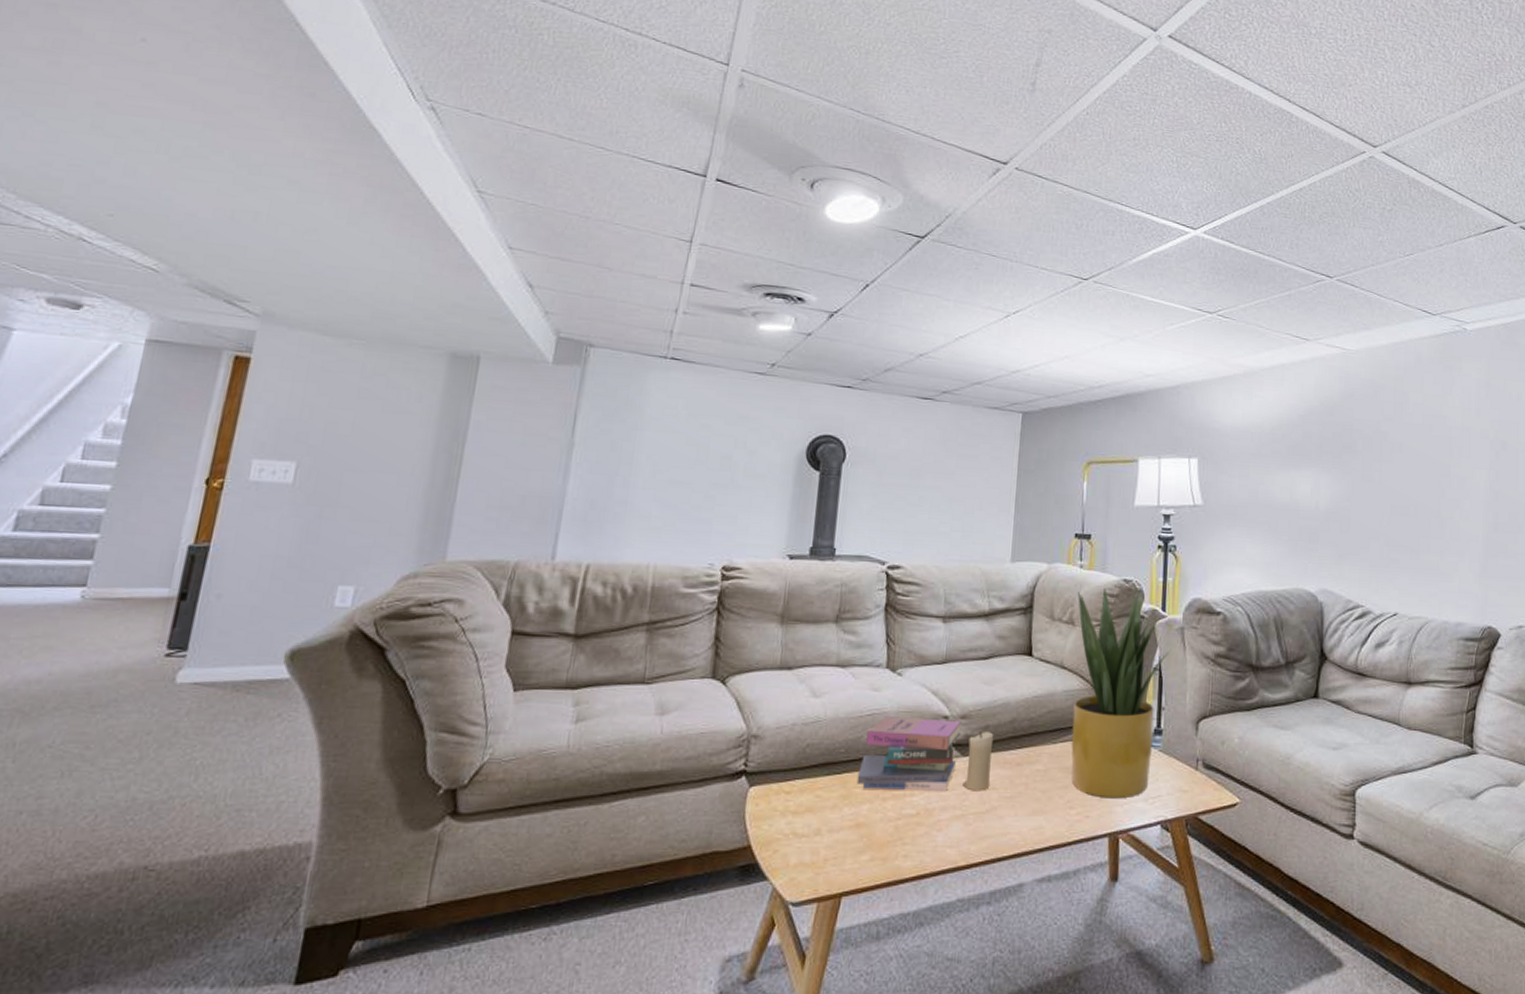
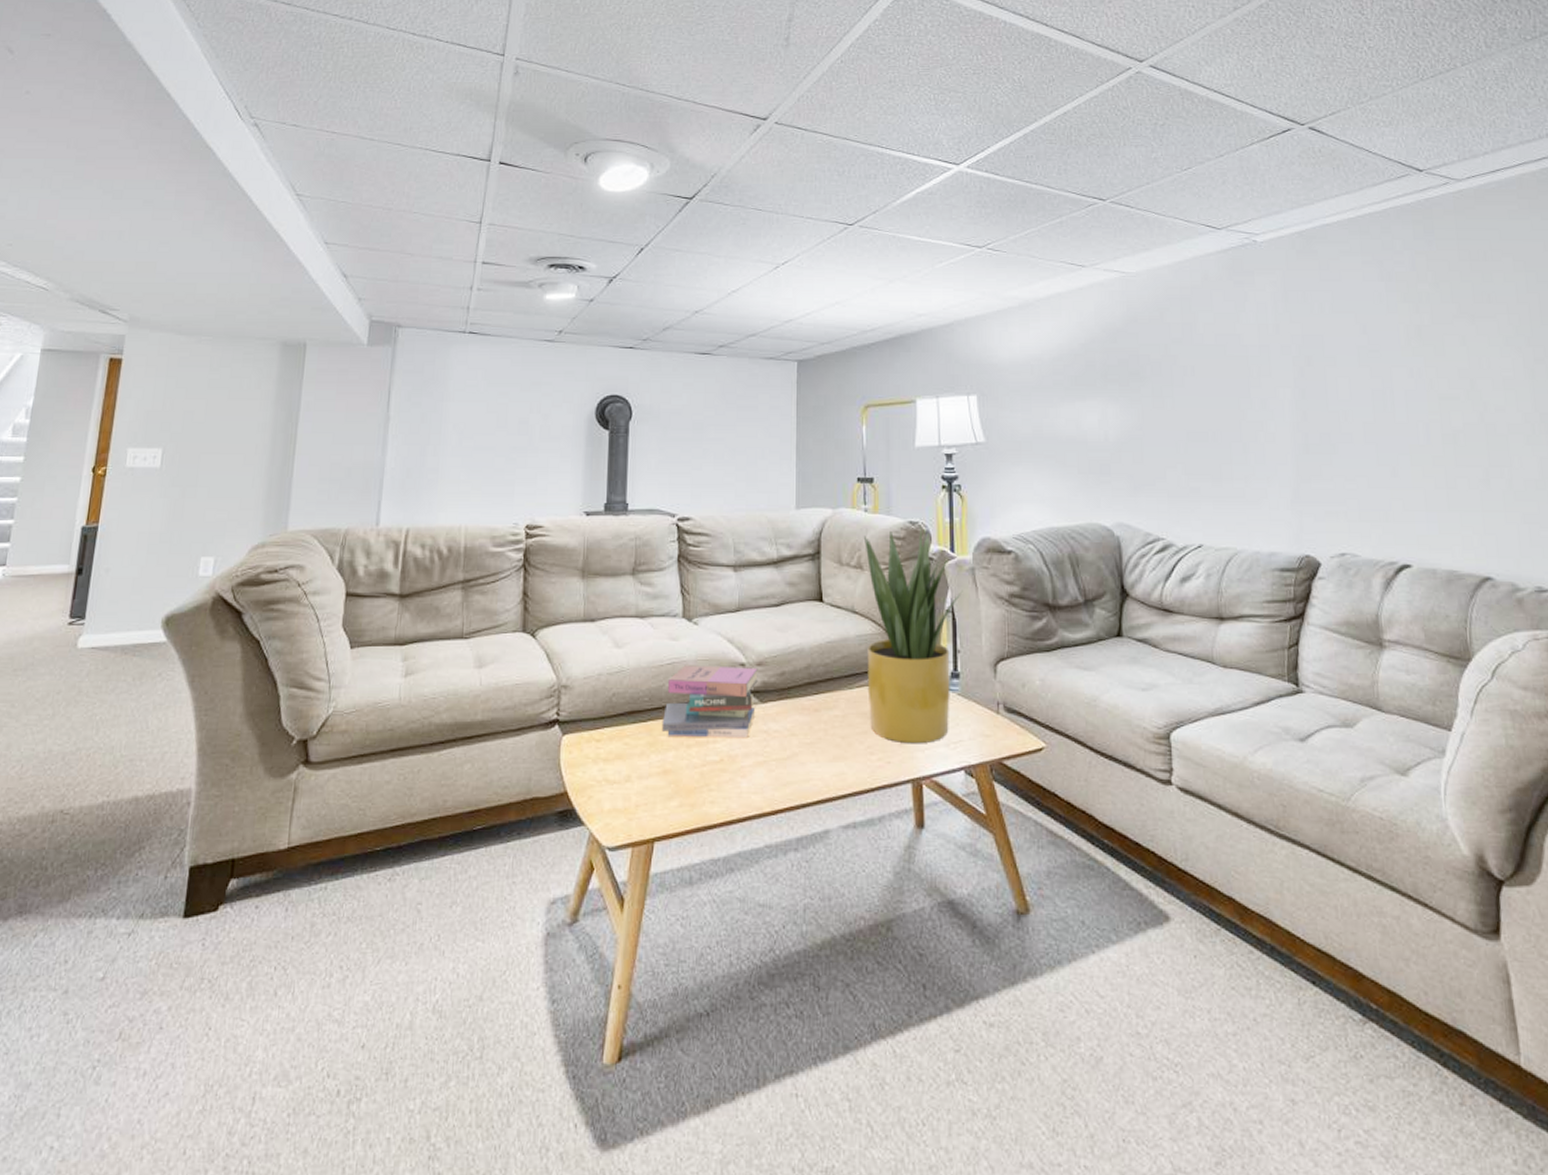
candle: present [962,731,994,791] -> none [763,678,791,738]

